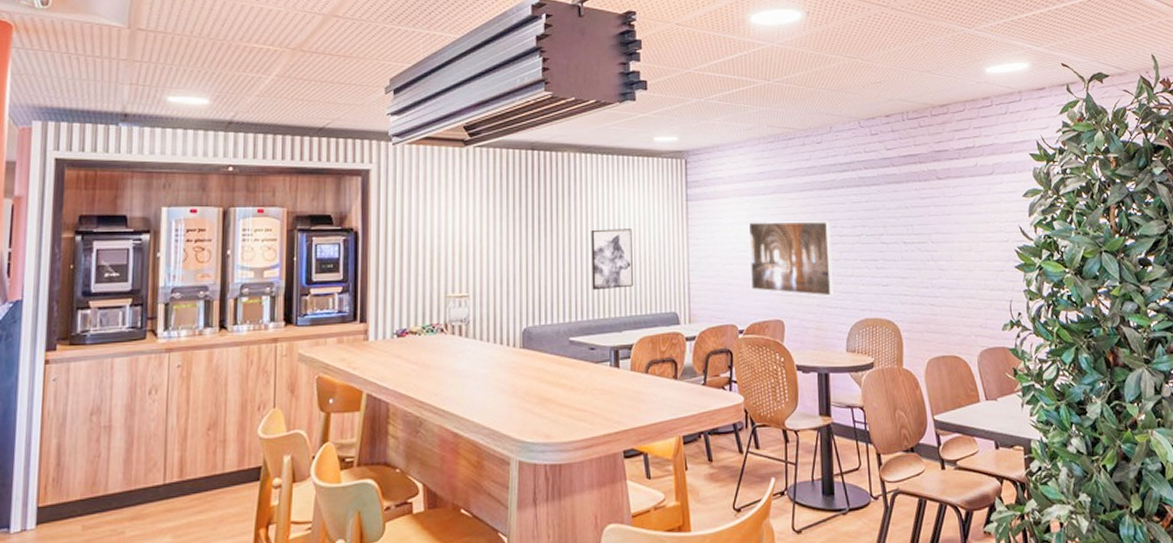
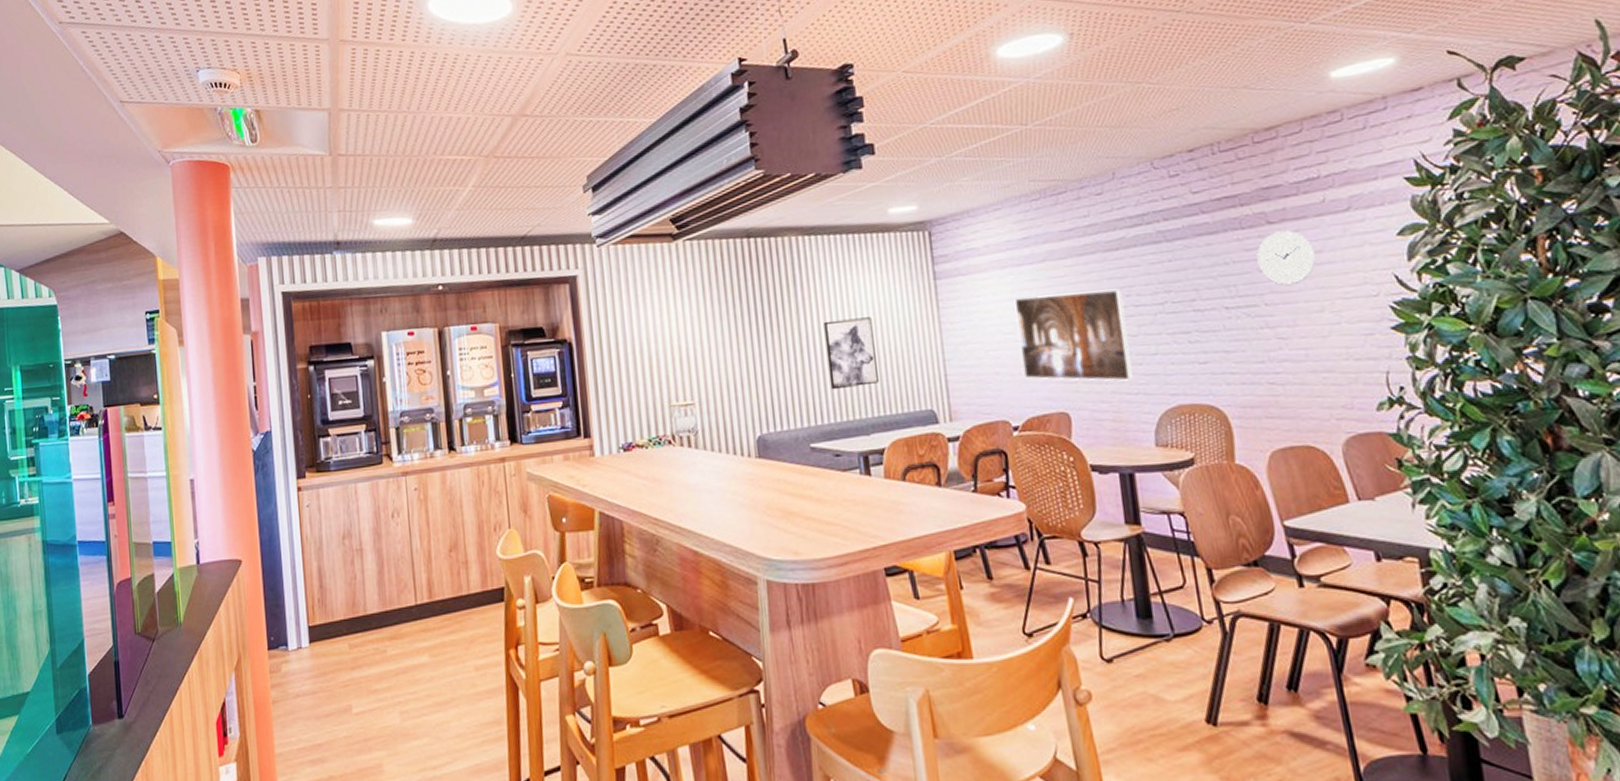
wall clock: none [928,185,969,229] -> present [1256,230,1317,286]

